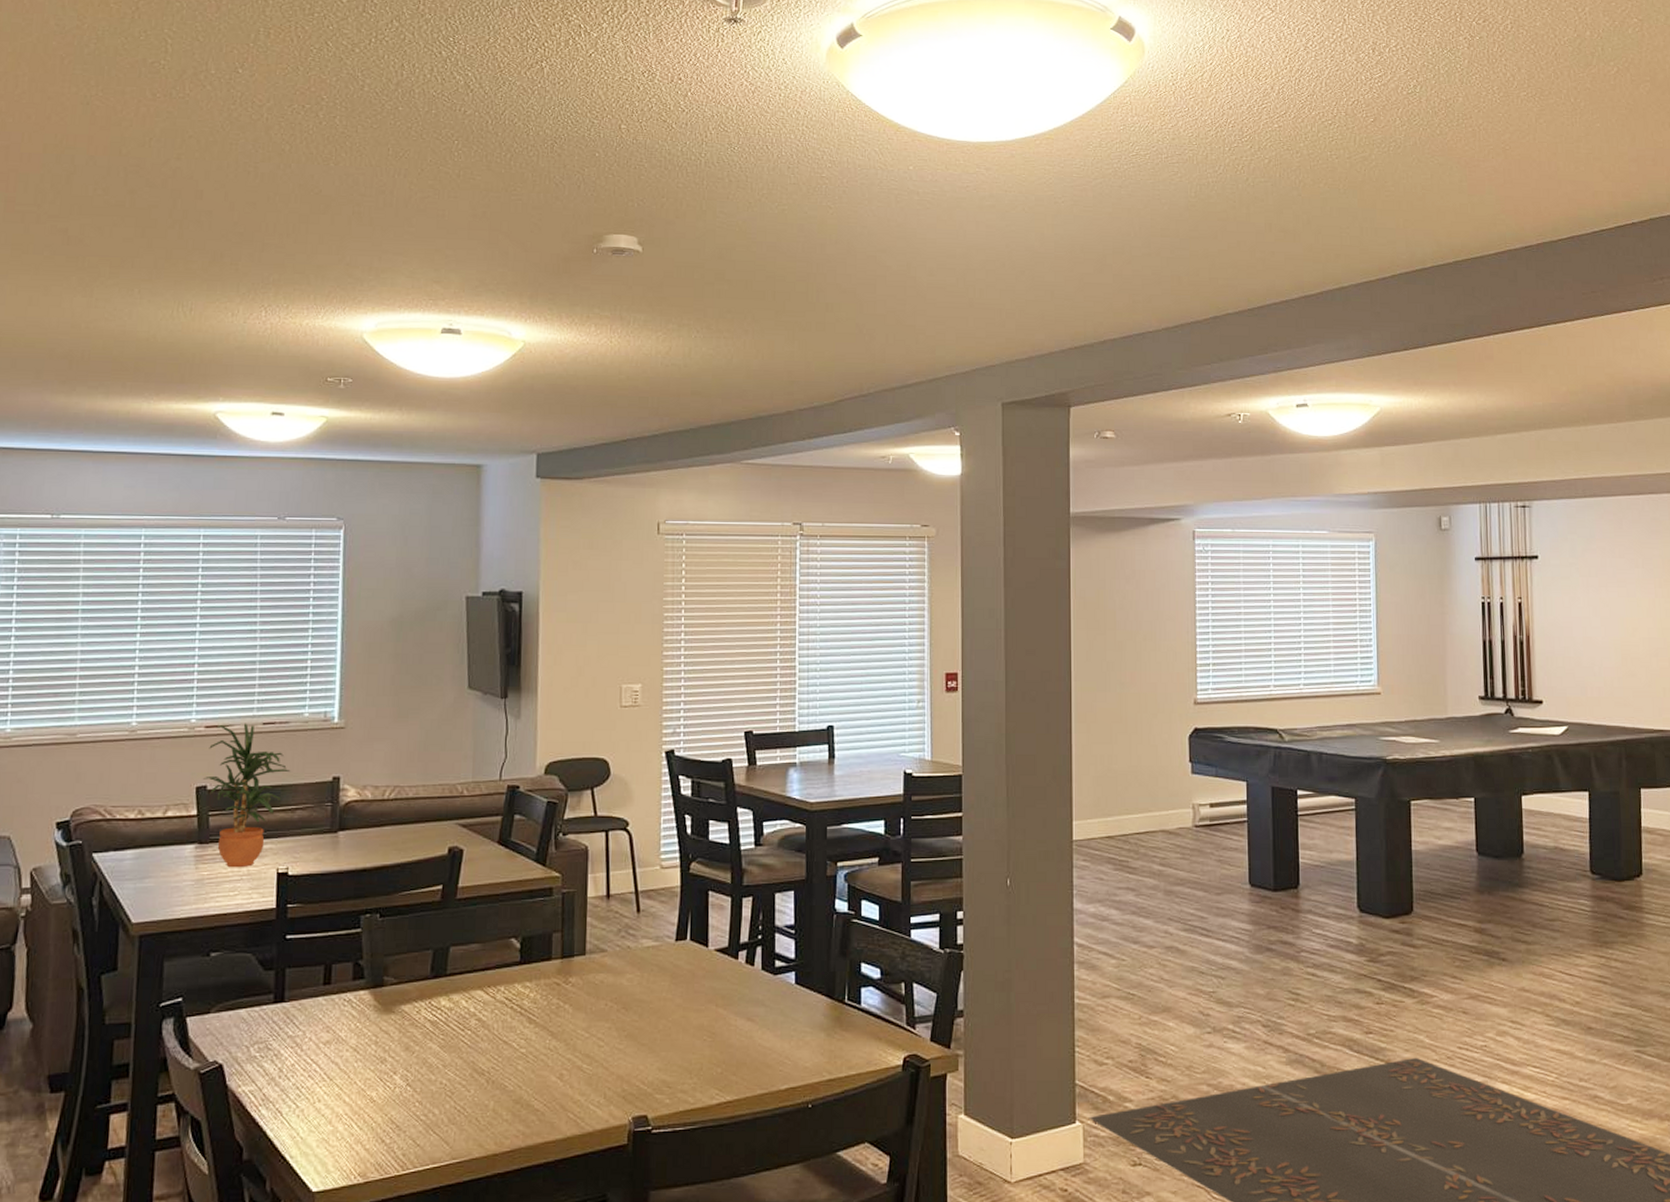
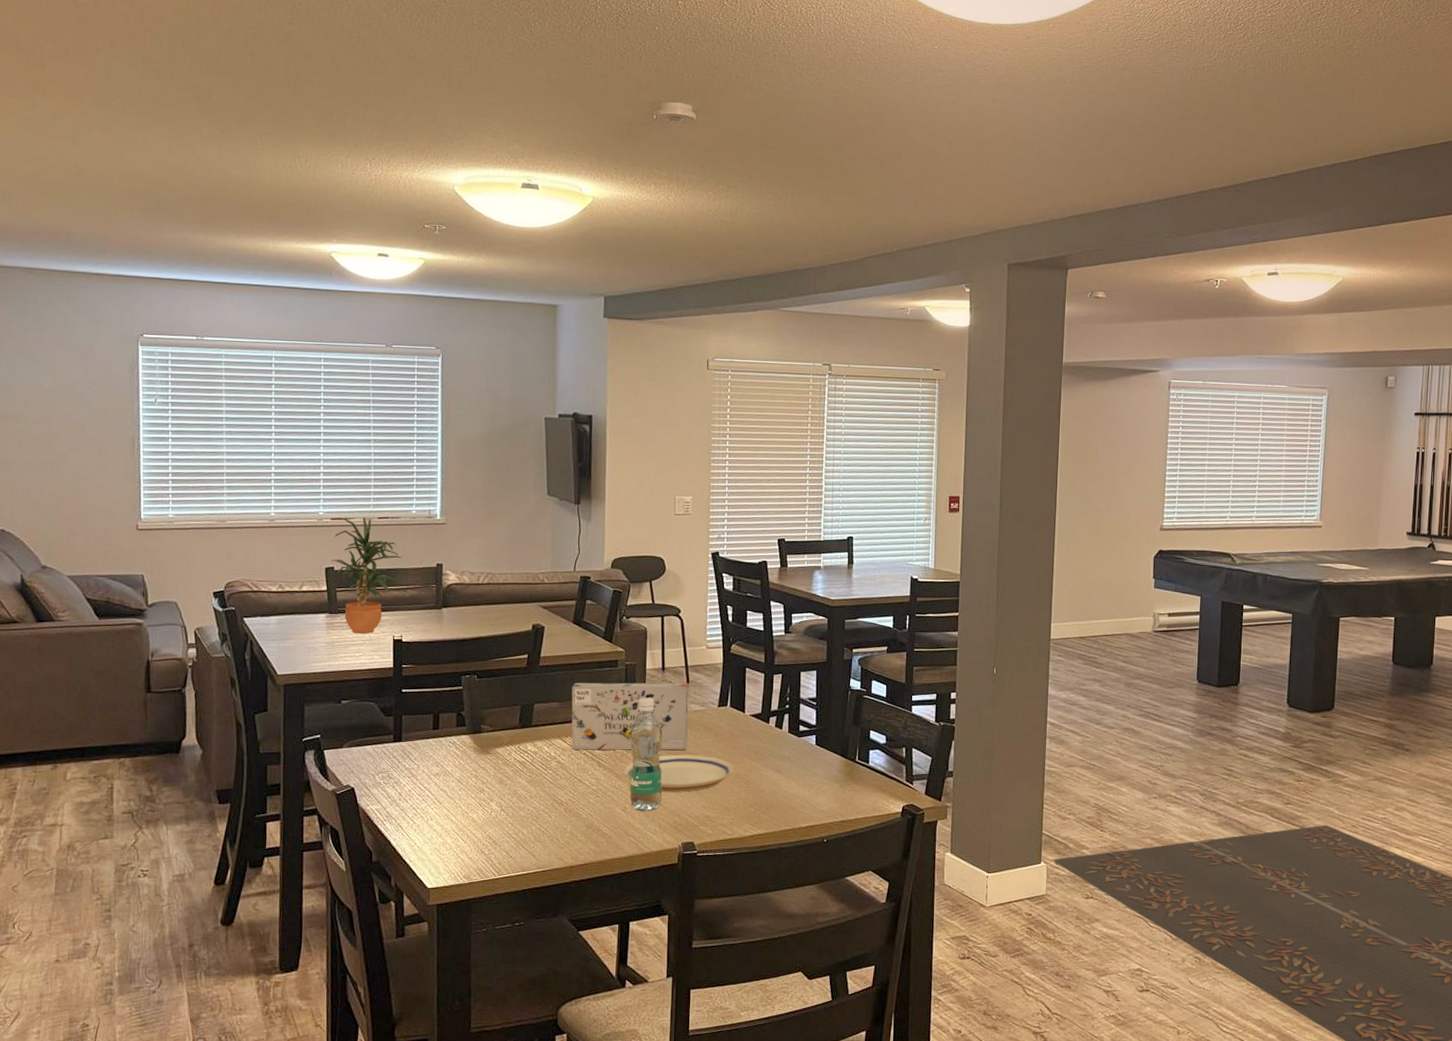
toy set box: none [495,913,640,1003] -> present [571,682,689,751]
plate: none [560,1003,696,1052] -> present [624,754,734,792]
bottle: none [567,933,608,1078] -> present [629,697,663,811]

